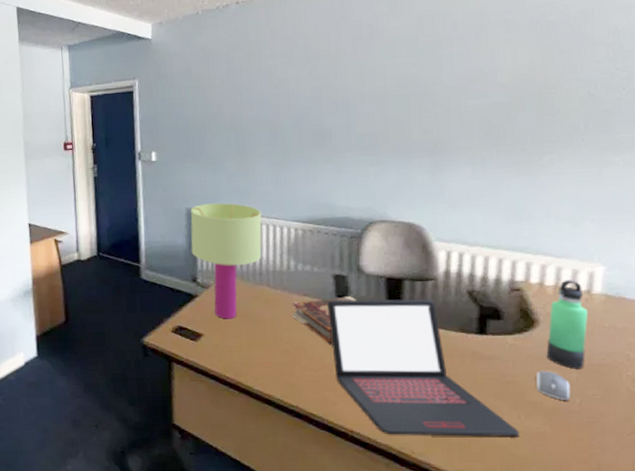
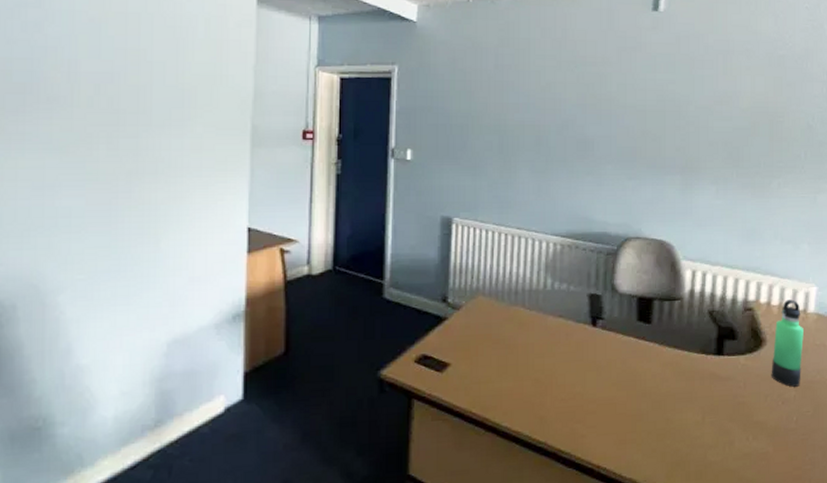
table lamp: present [190,203,262,319] -> none [443,212,520,346]
book: present [292,296,356,345] -> none [546,317,609,371]
laptop: present [327,299,520,437] -> none [581,320,748,468]
computer mouse: present [537,371,571,401] -> none [763,390,789,419]

